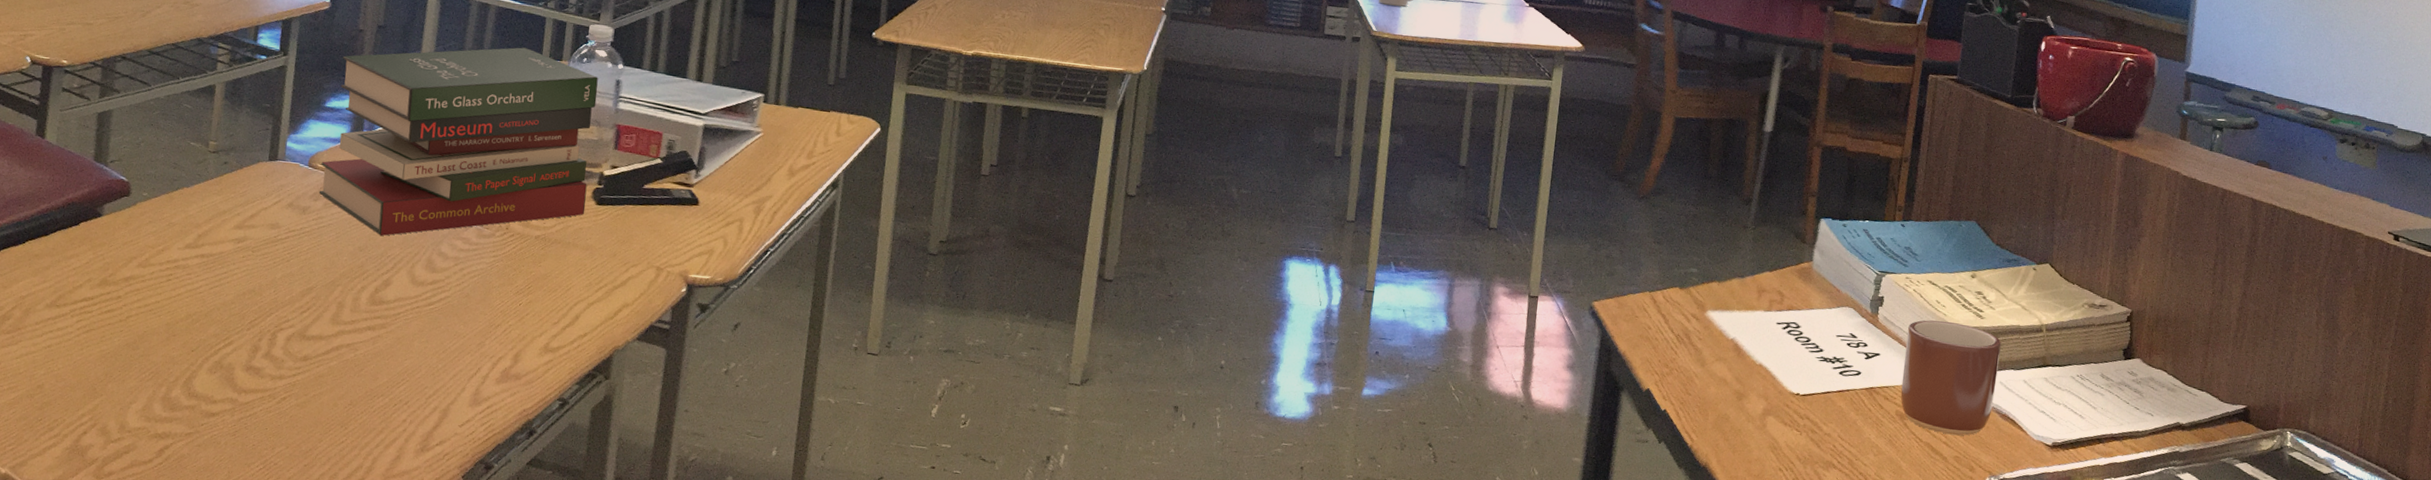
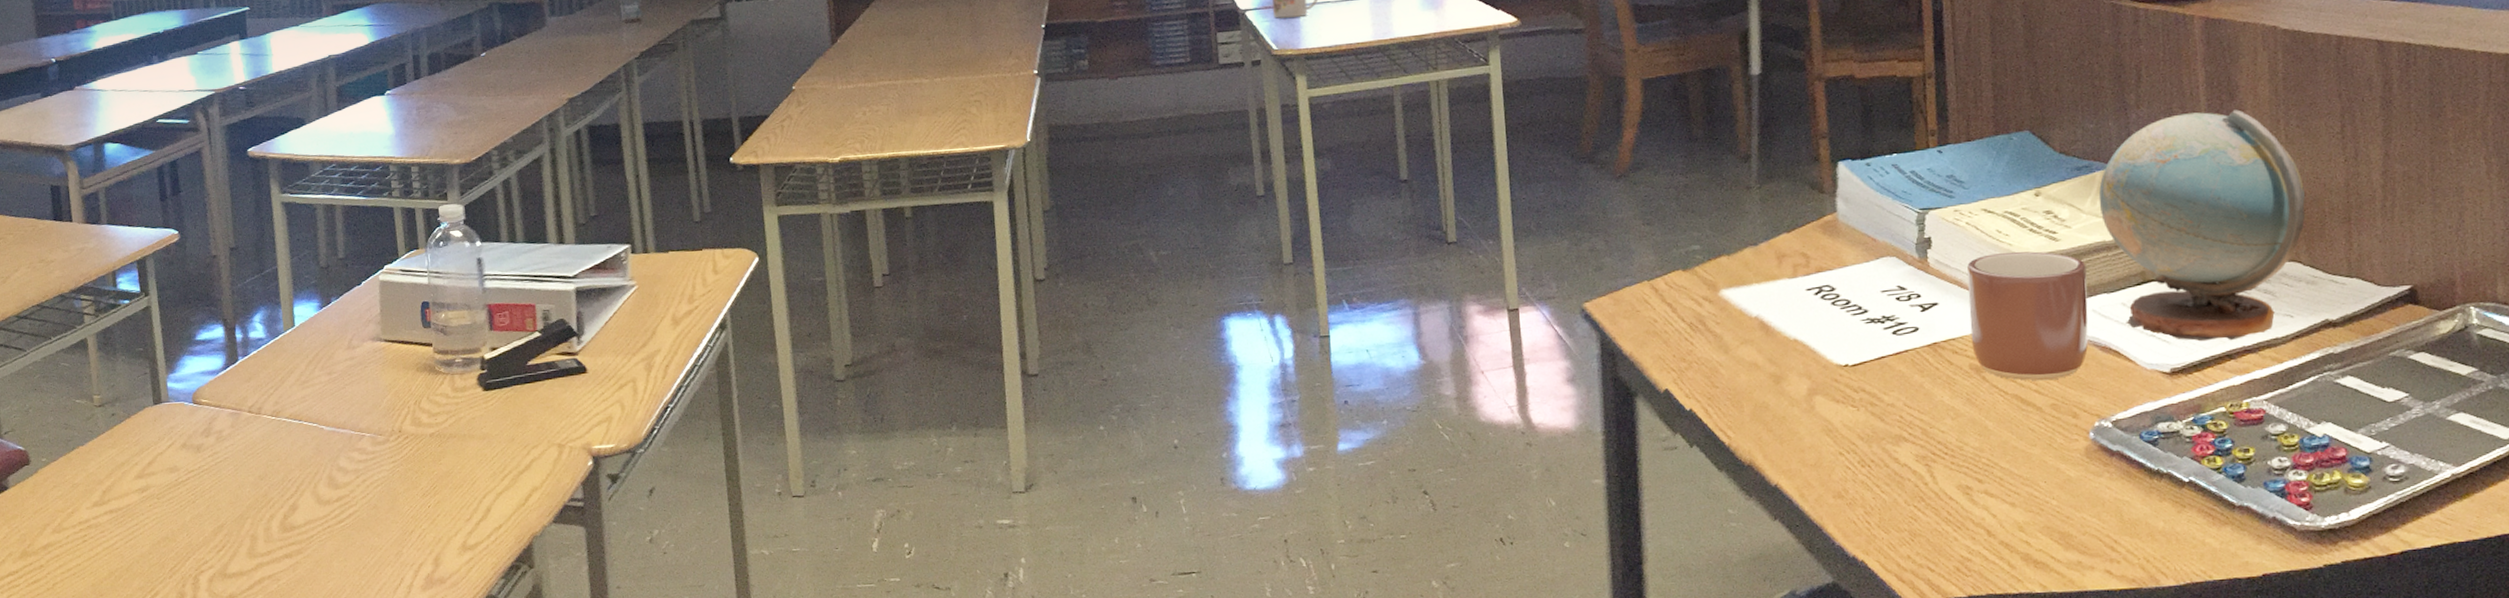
books: present [318,47,598,236] -> none [203,242,474,461]
globe: none [2019,230,2179,428] -> present [2098,109,2305,342]

